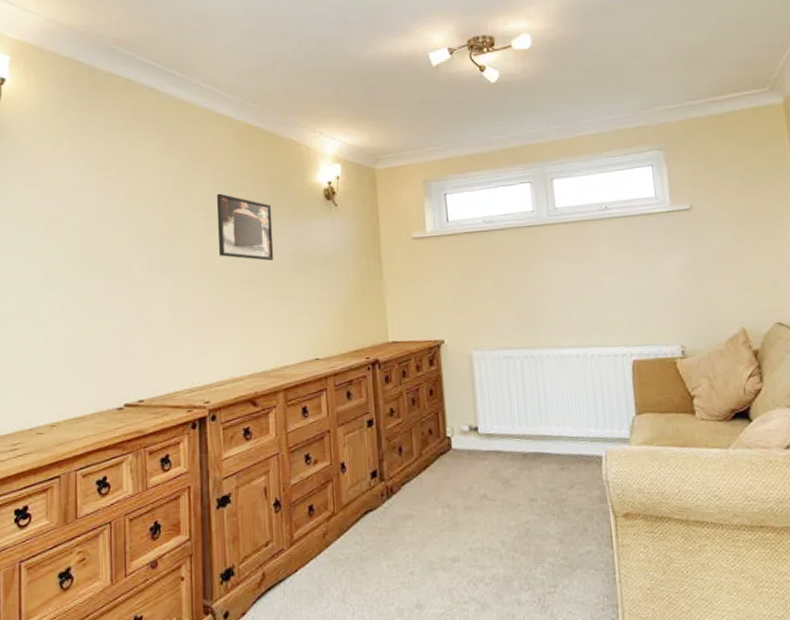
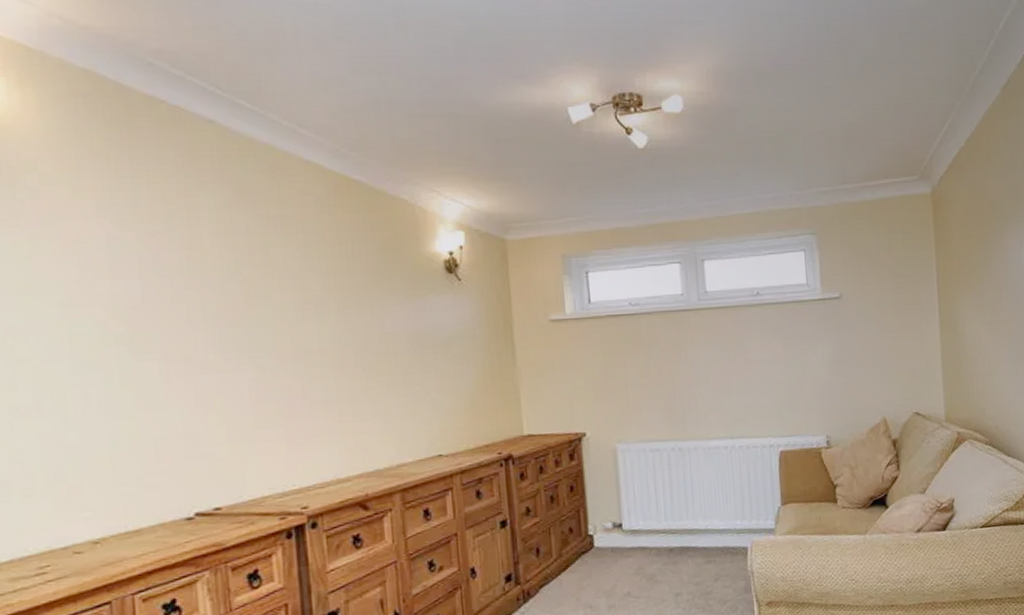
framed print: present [216,193,274,261] -> none [306,259,384,343]

